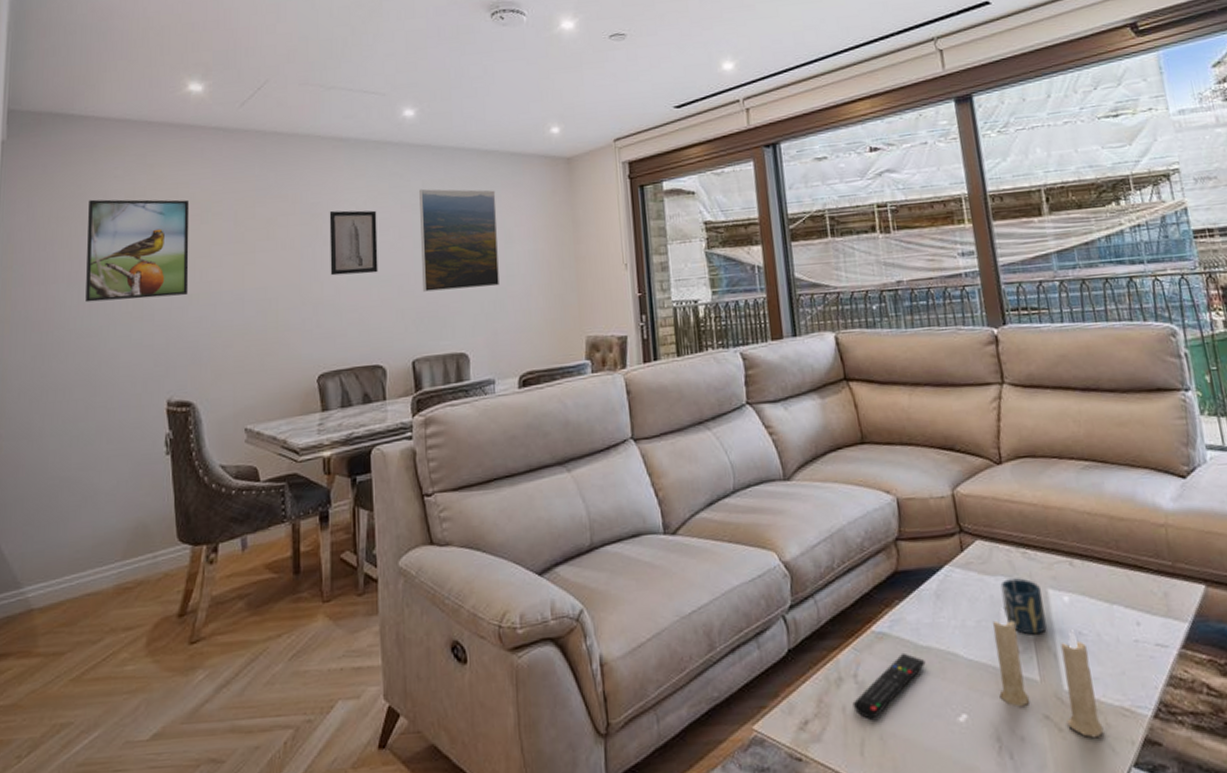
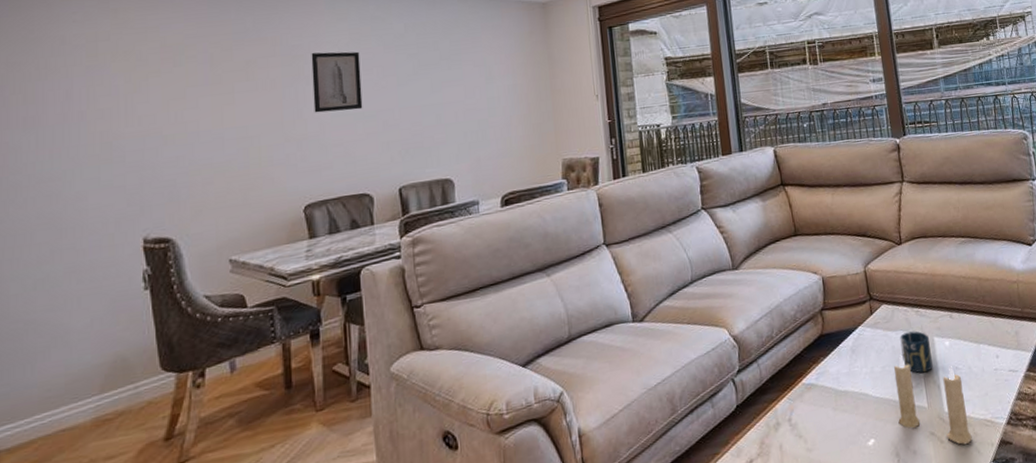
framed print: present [85,199,190,303] -> none [44,43,163,147]
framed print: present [419,189,501,292] -> none [402,31,483,125]
remote control: present [852,652,926,720] -> none [787,397,844,453]

